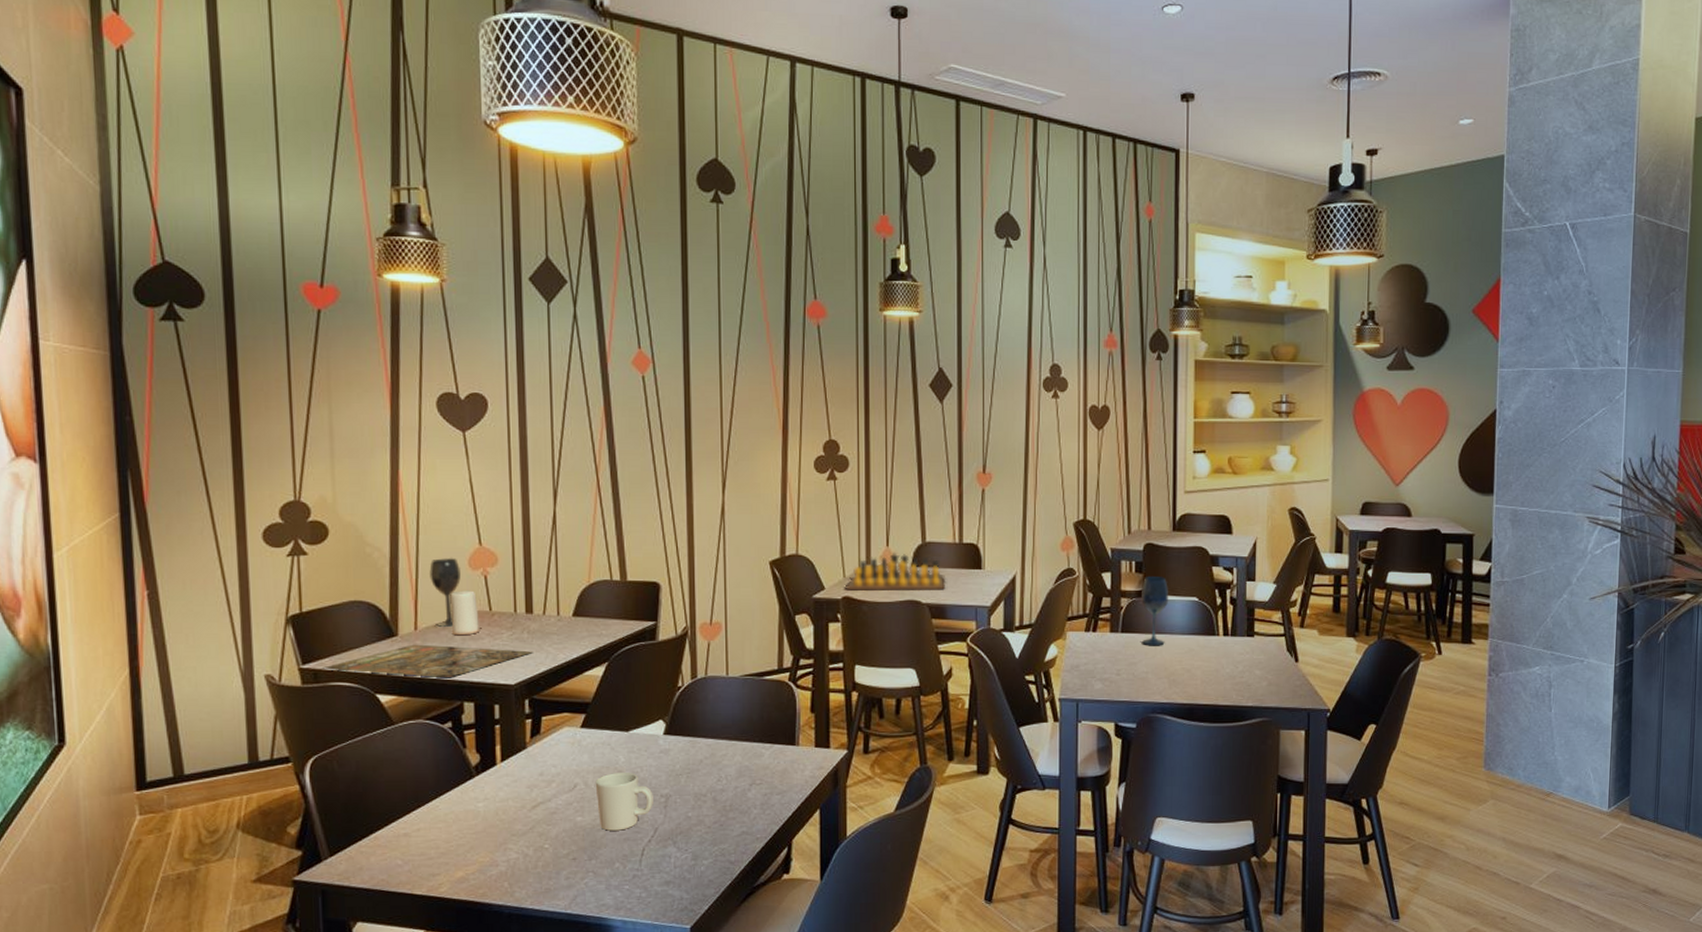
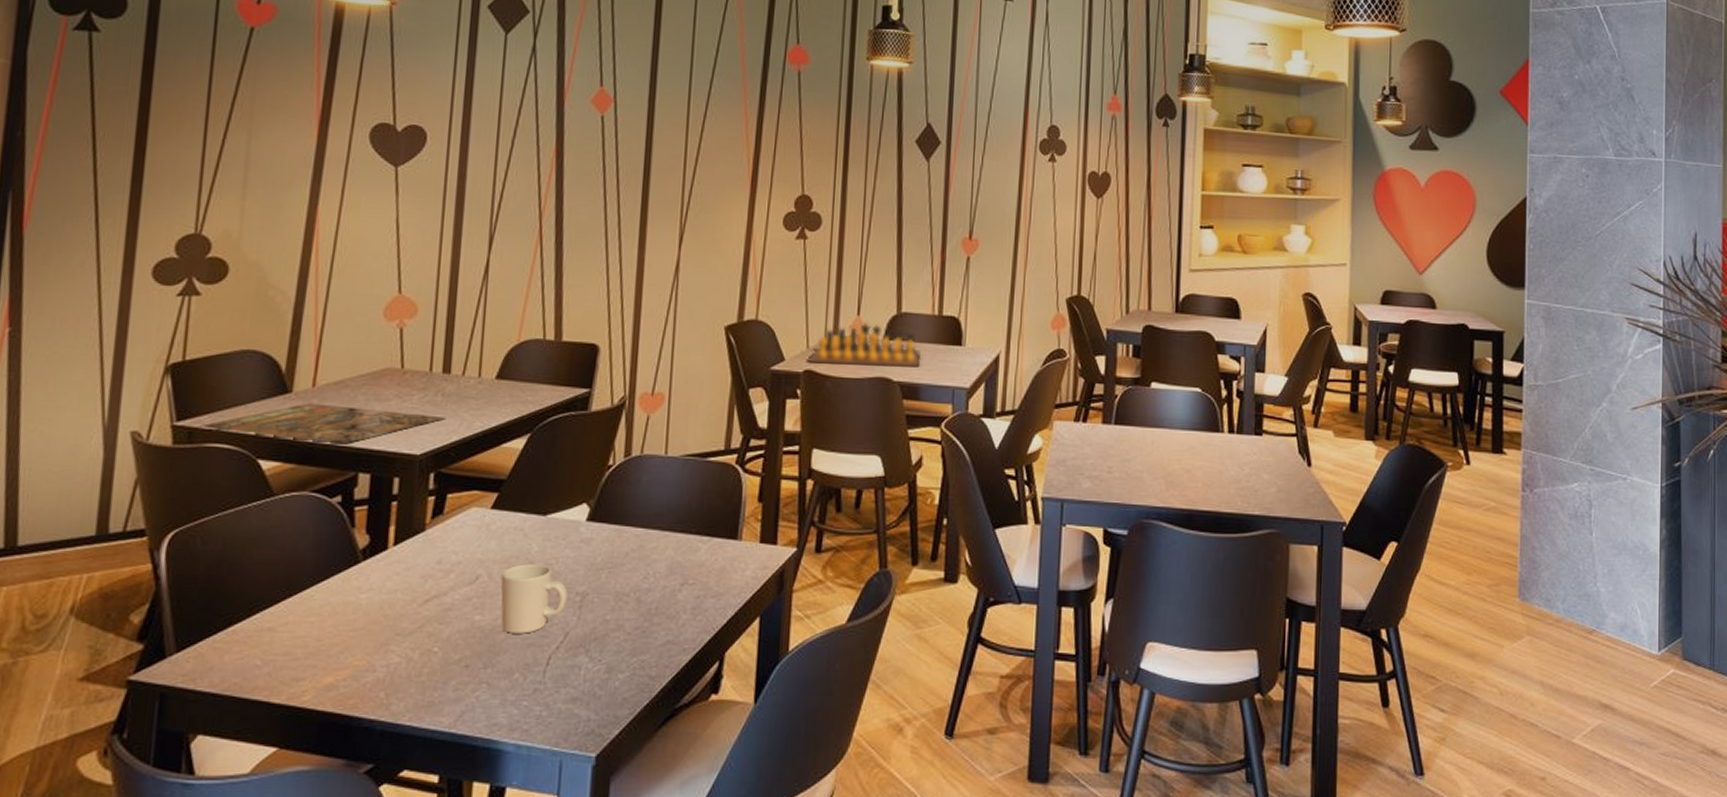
wine glass: present [429,558,462,627] -> none [337,306,375,385]
candle: present [450,590,481,636] -> none [354,344,389,396]
wineglass: present [1142,577,1168,646] -> none [1138,362,1169,442]

